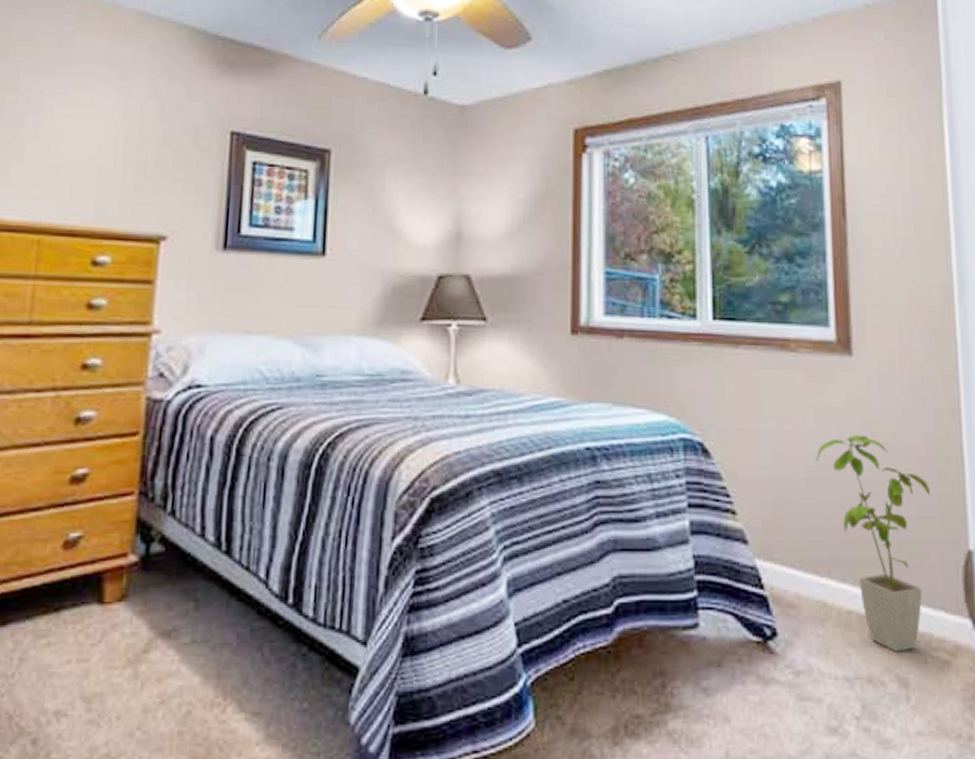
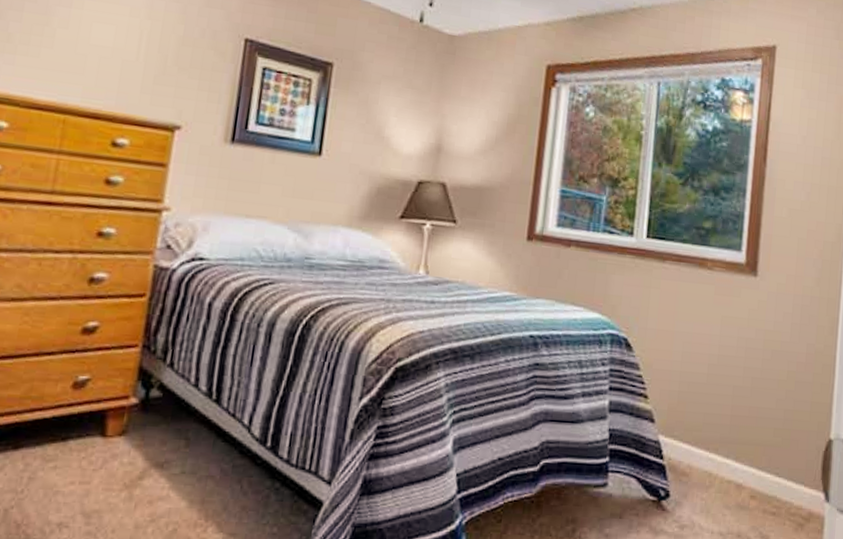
house plant: present [816,435,930,652] -> none [717,341,805,515]

